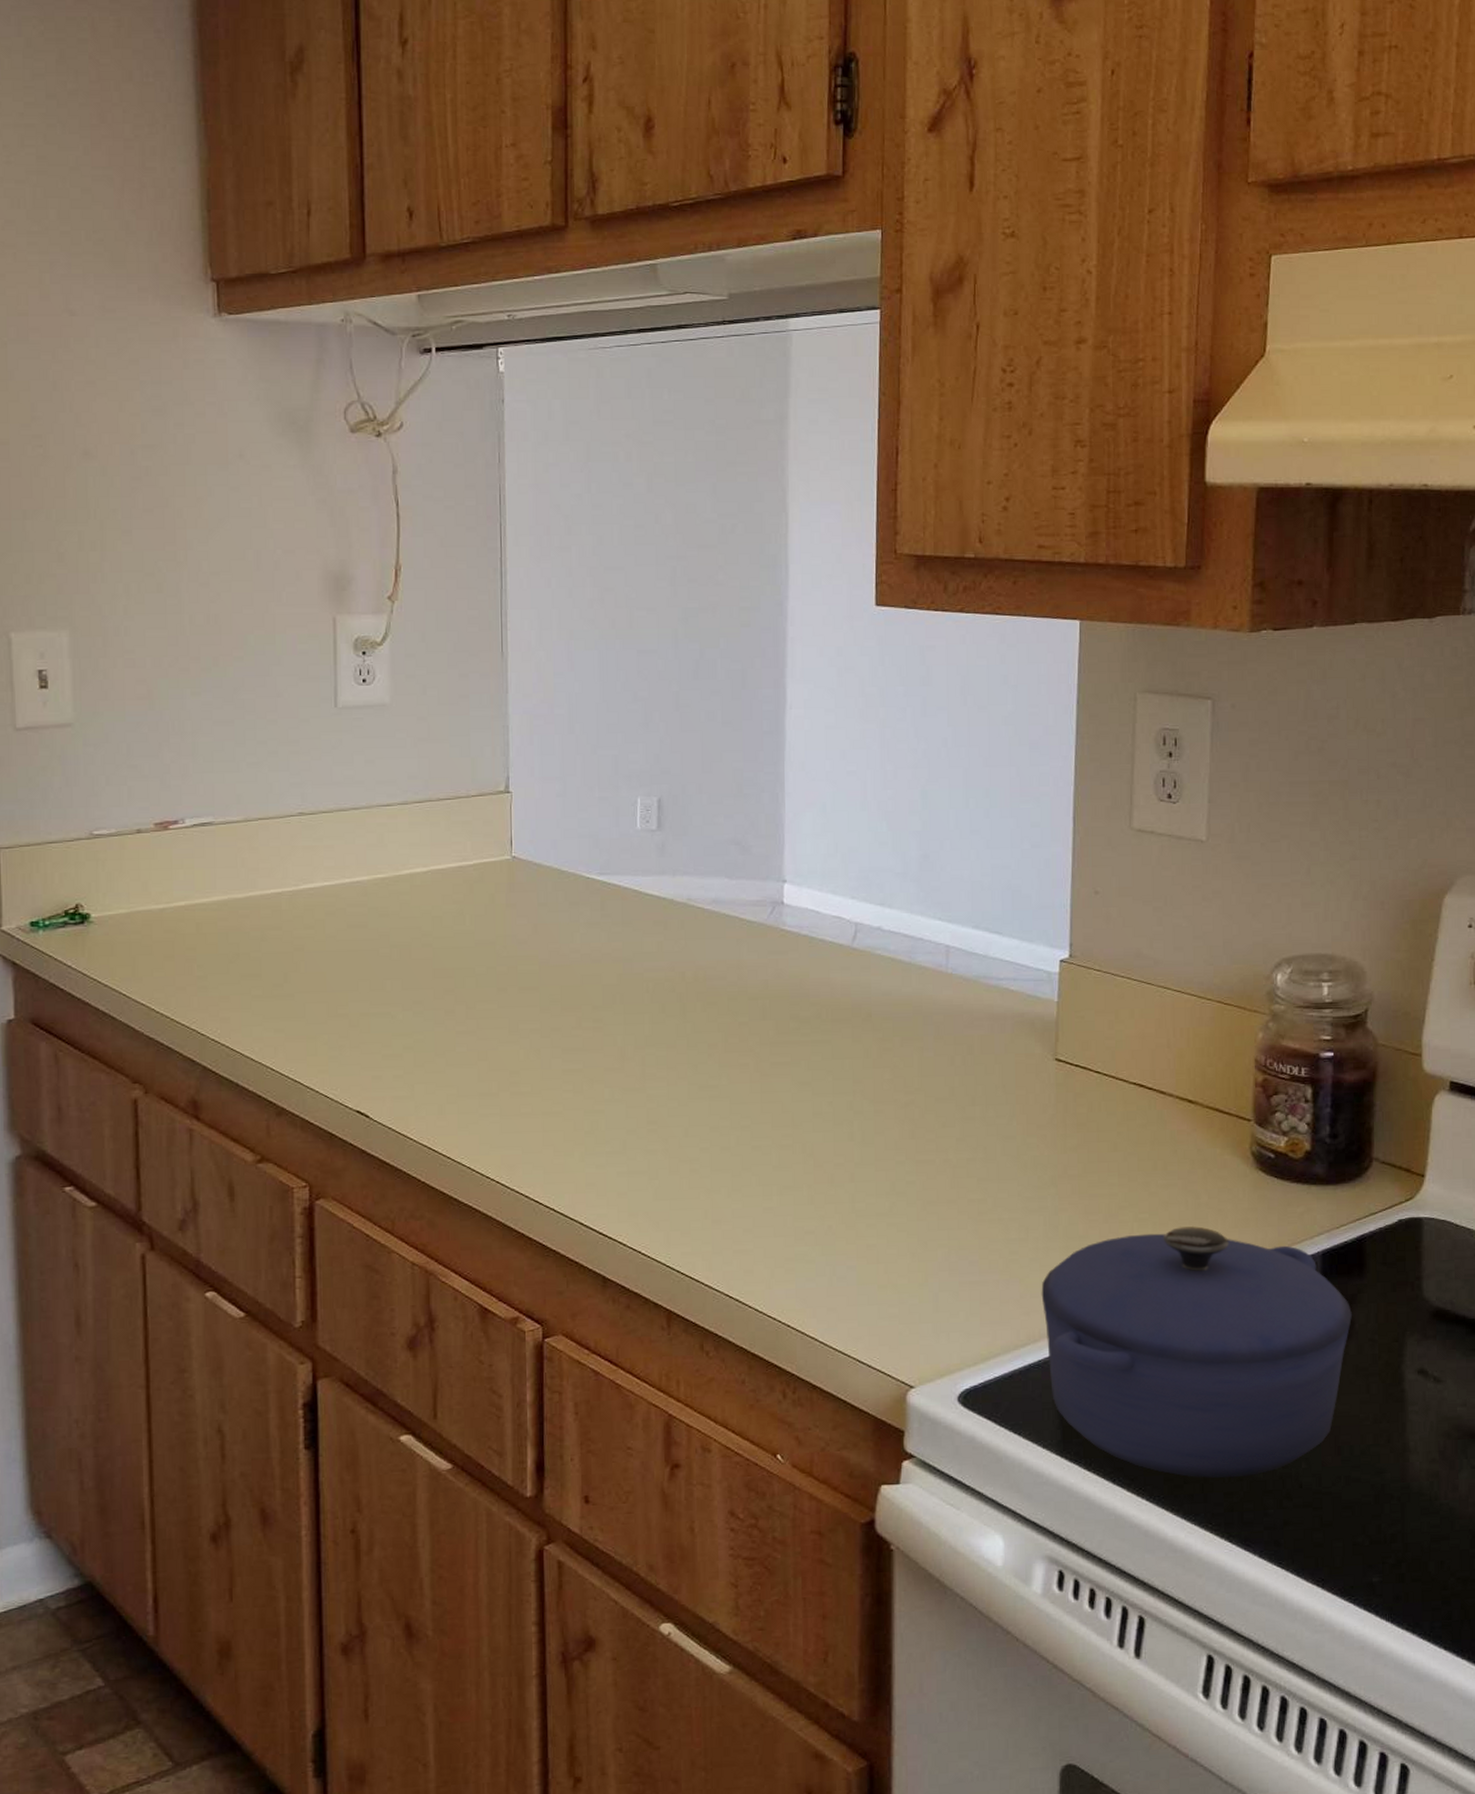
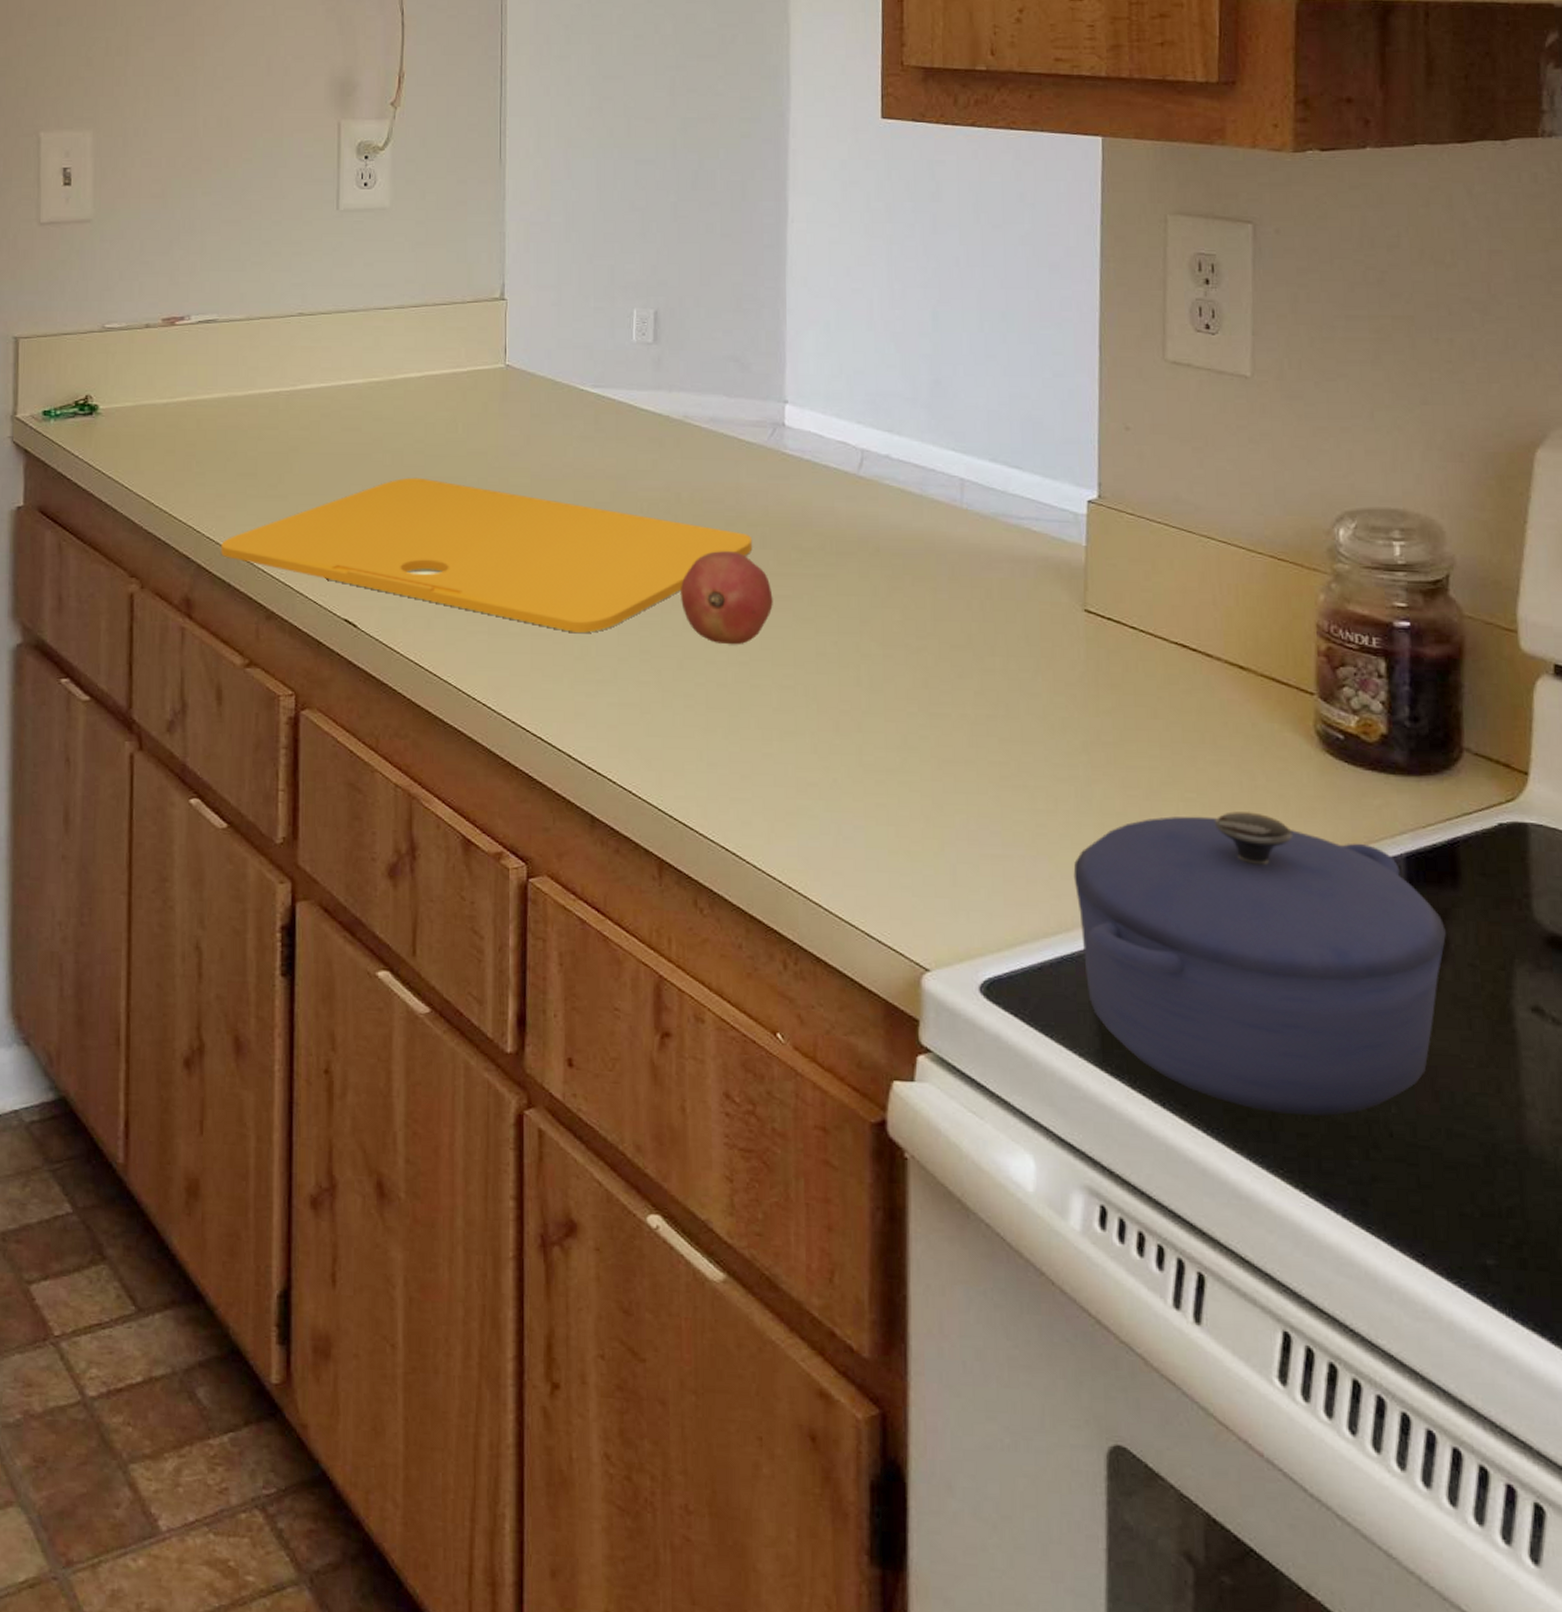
cutting board: none [227,970,754,1109] -> present [221,477,753,633]
fruit: none [686,1024,773,1111] -> present [681,551,773,645]

